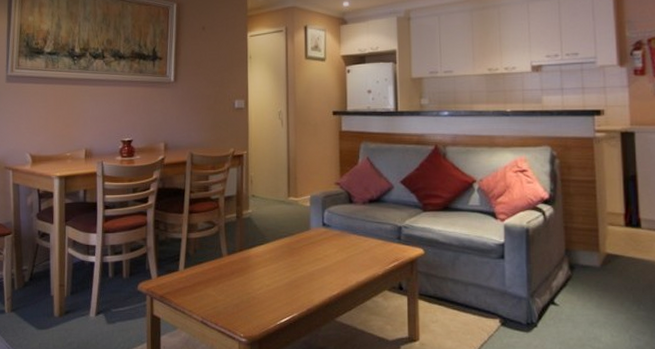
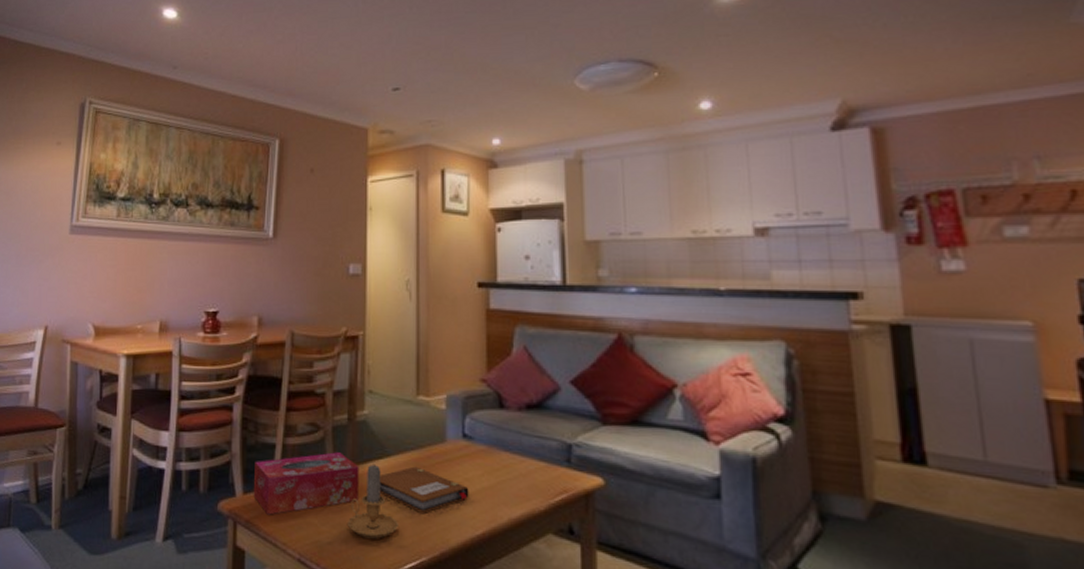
tissue box: none [165,242,246,291] -> present [253,452,360,515]
candle: none [237,249,276,303] -> present [347,464,398,539]
notebook: none [260,249,328,282] -> present [379,466,469,513]

